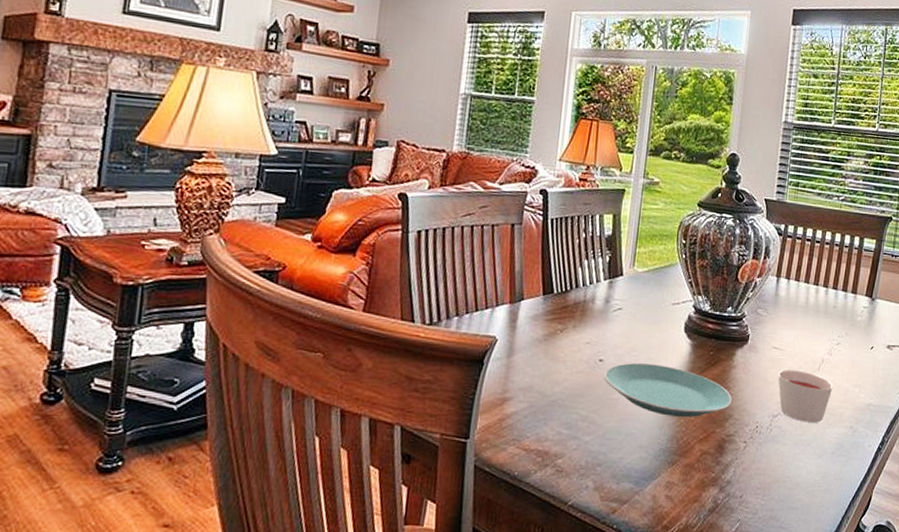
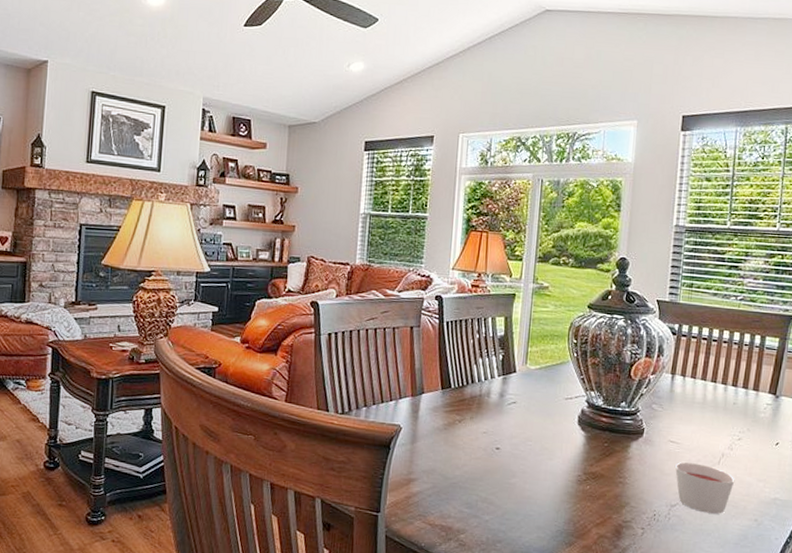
plate: present [603,363,733,418] -> none [501,451,629,504]

